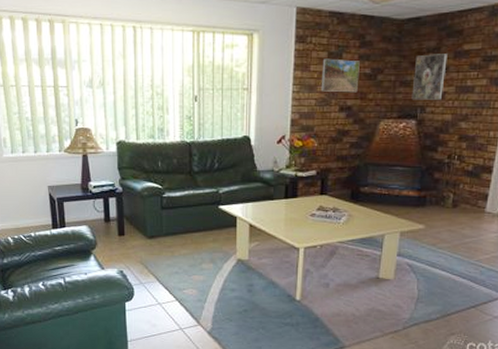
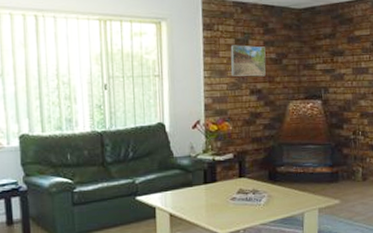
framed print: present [411,54,447,100] -> none [315,39,343,82]

